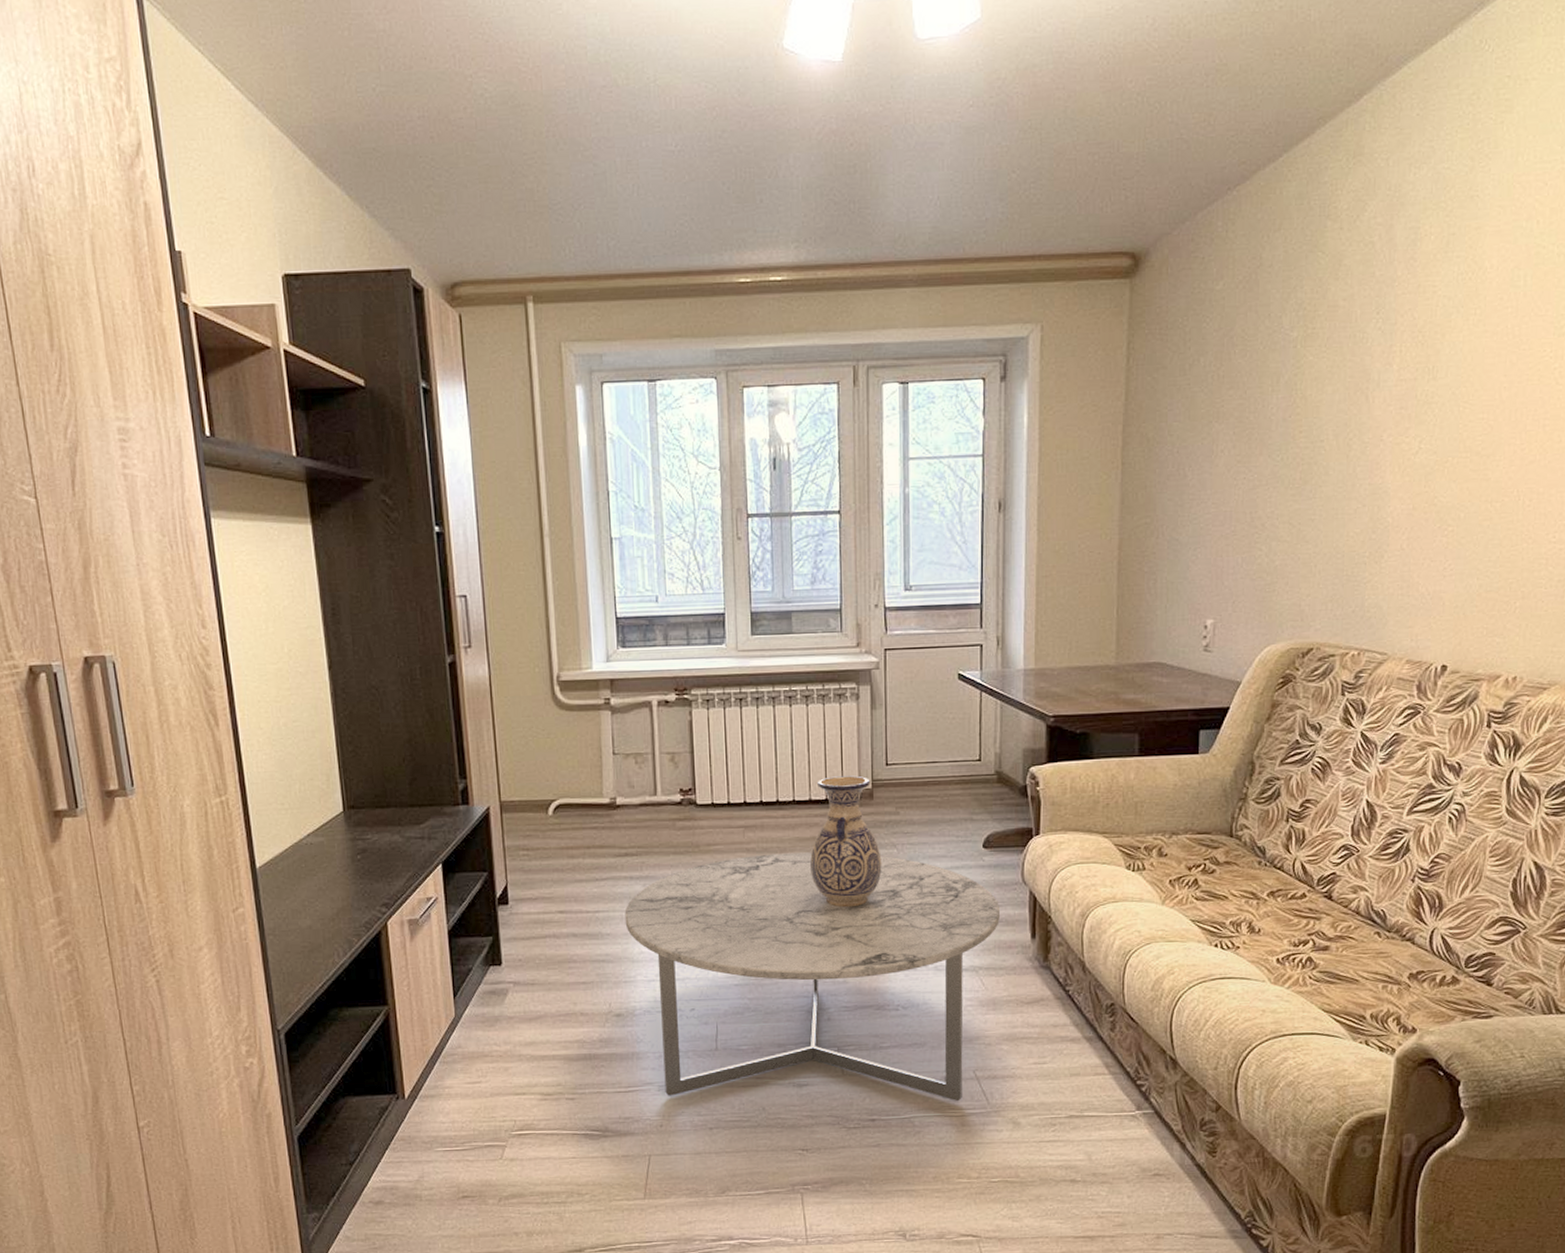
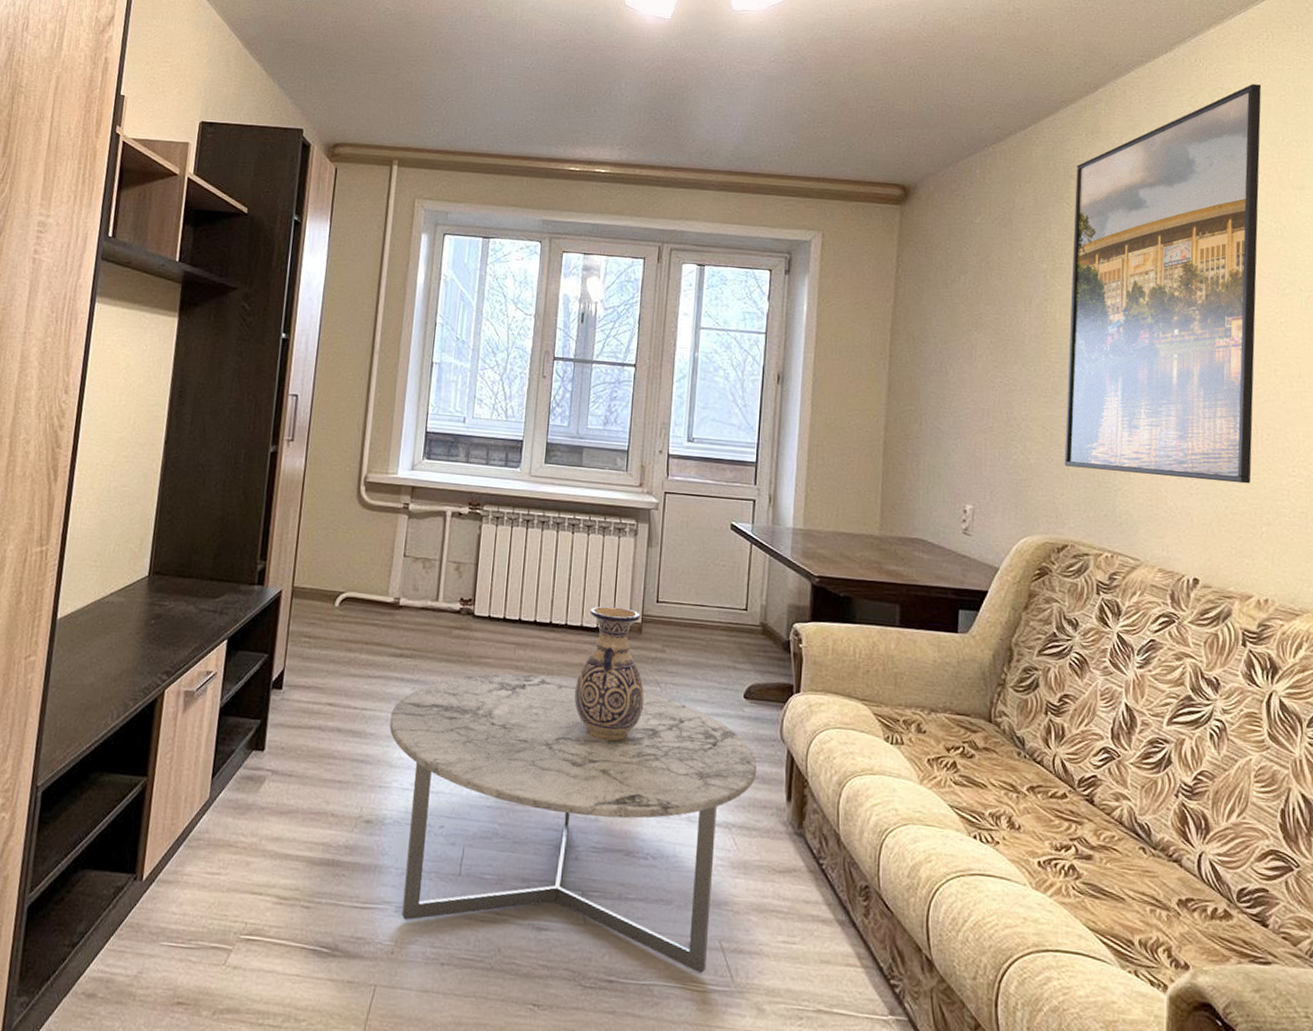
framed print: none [1311,66,1557,564] -> present [1064,84,1262,484]

